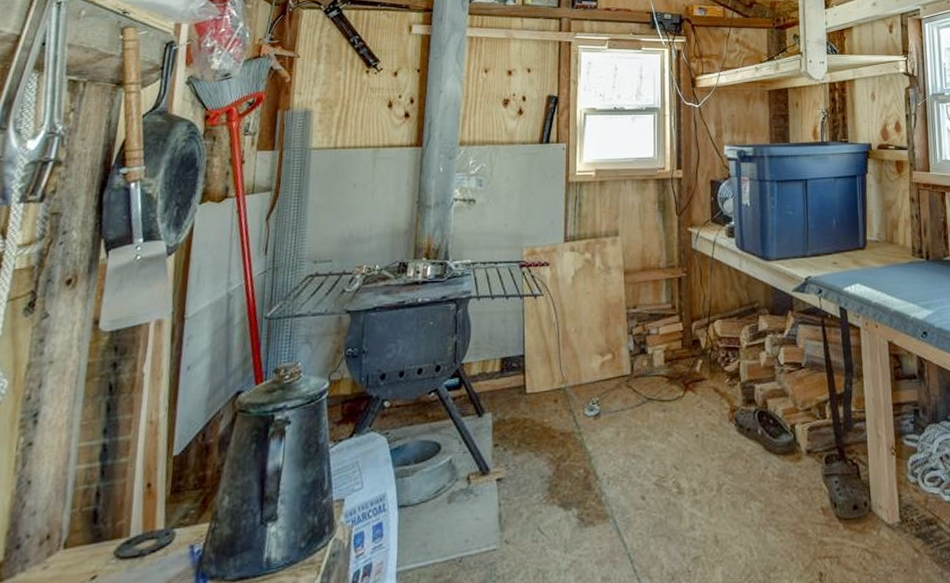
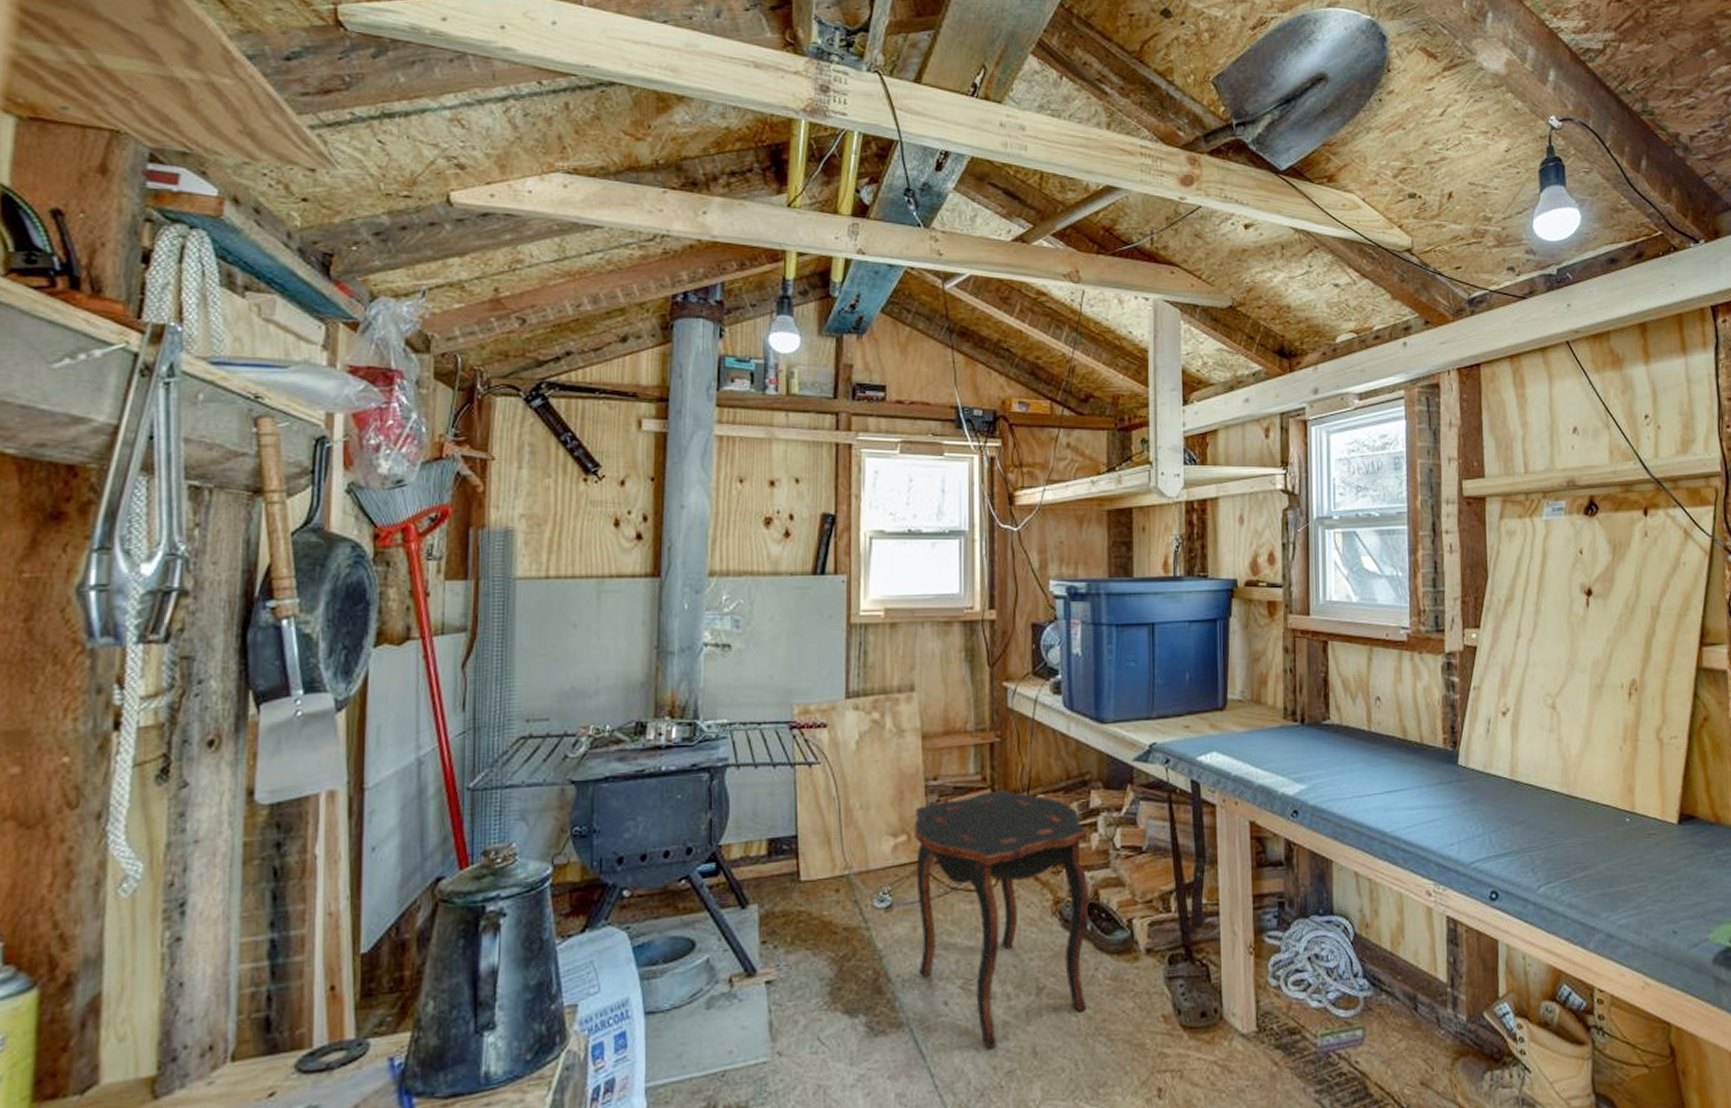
side table: none [618,316,759,537] -> present [914,790,1089,1048]

